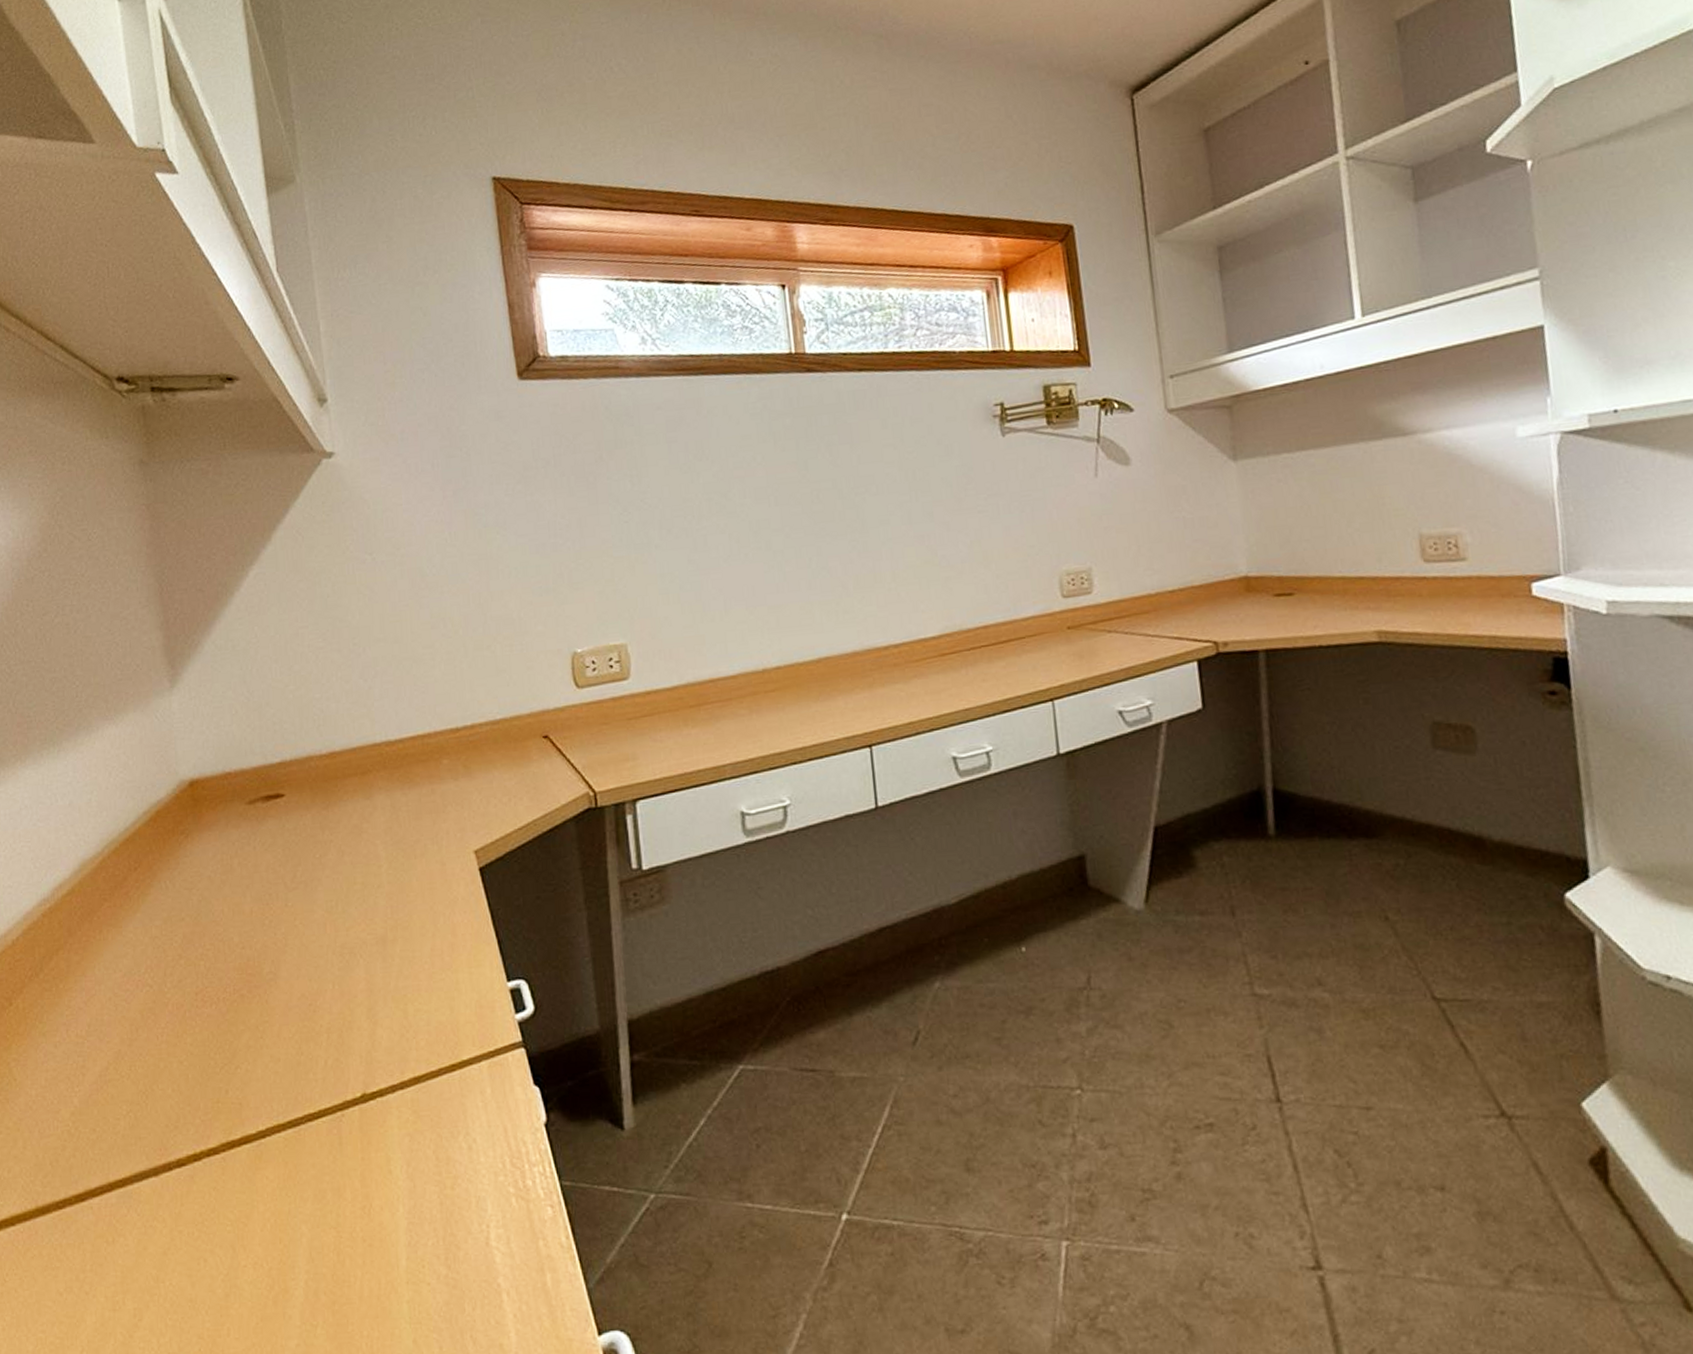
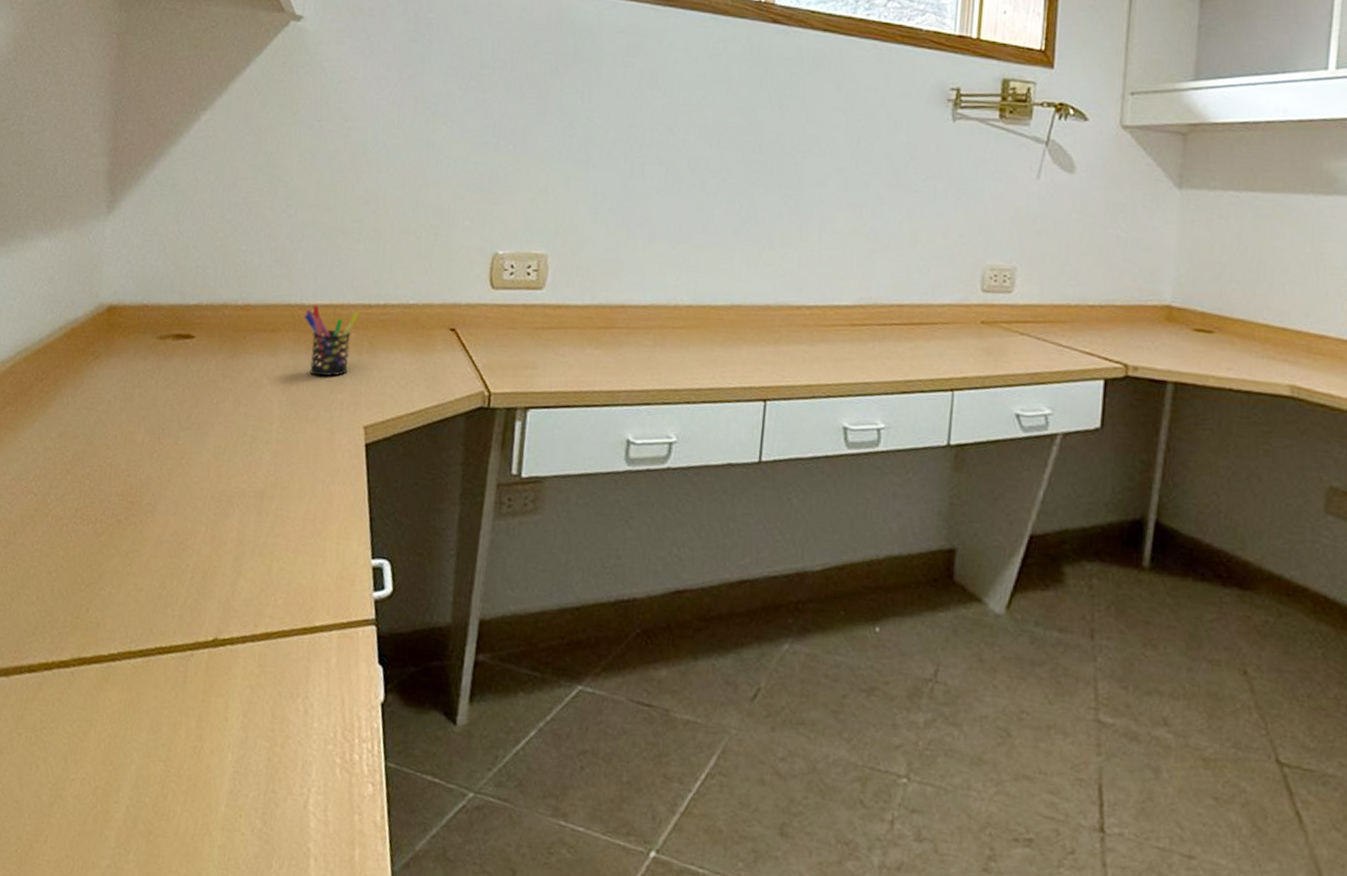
pen holder: none [392,737,449,810] -> present [304,305,360,377]

